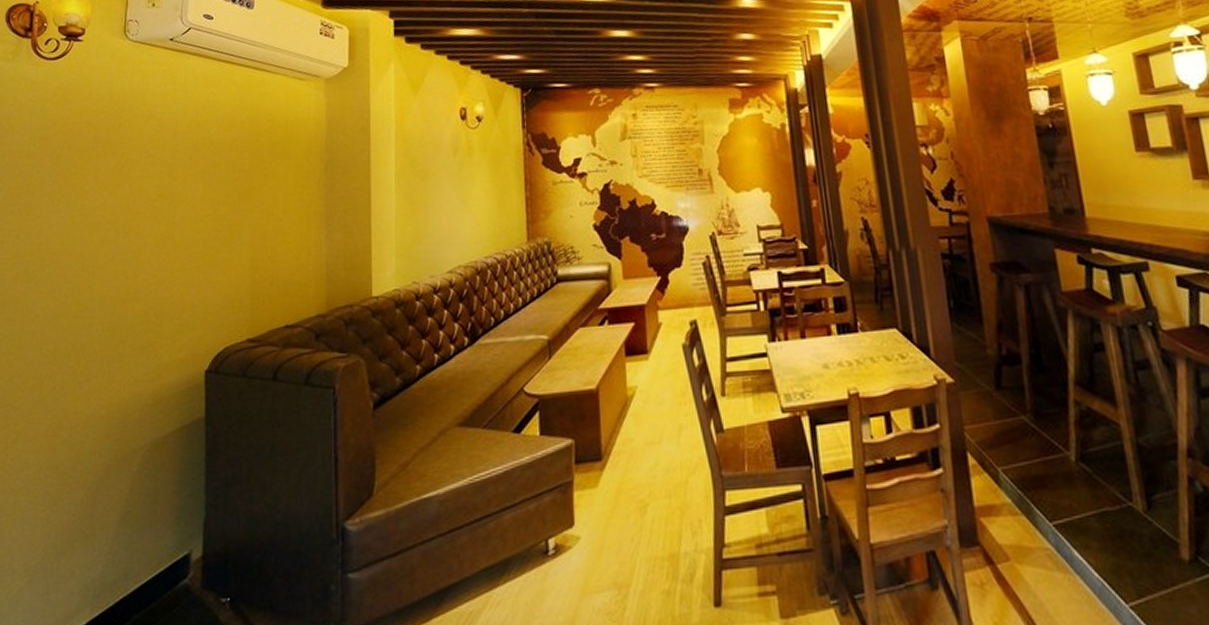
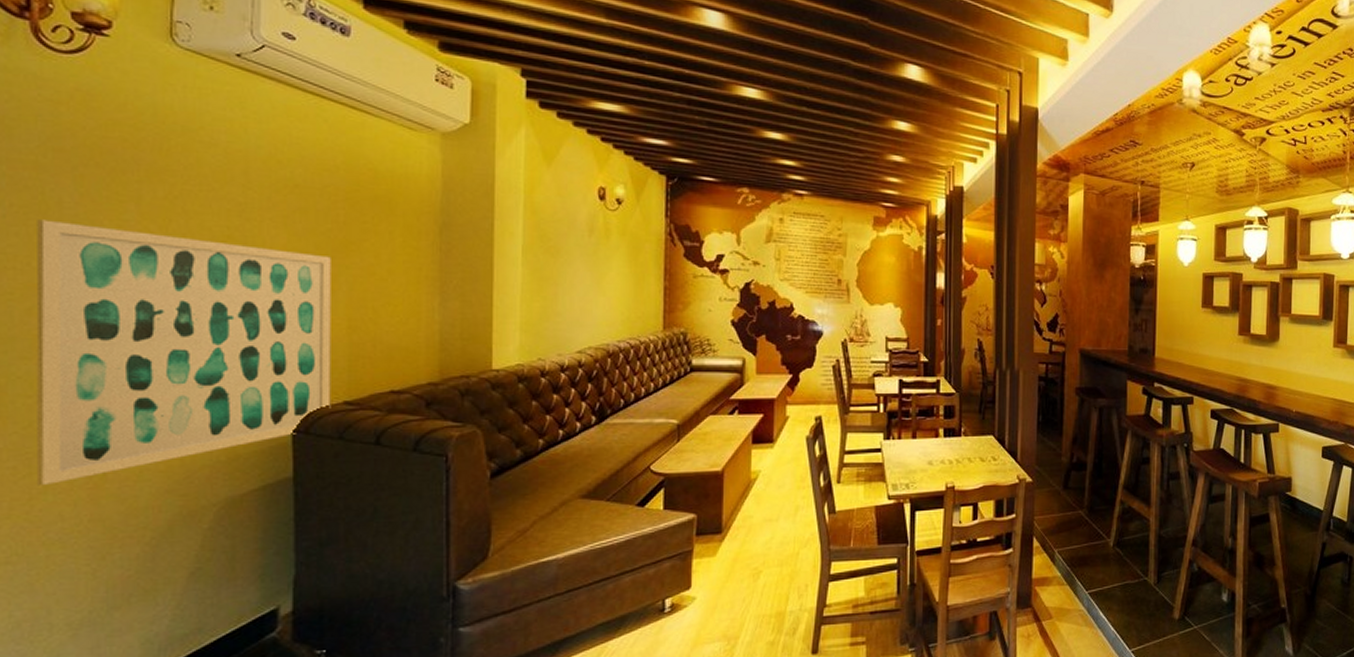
wall art: none [12,197,238,436] -> present [36,219,331,486]

